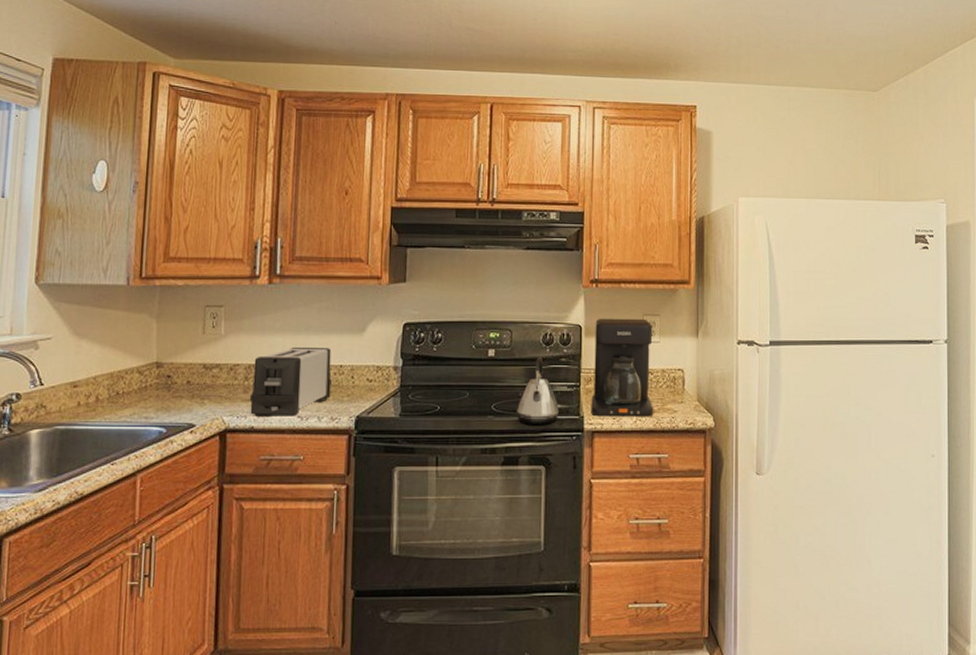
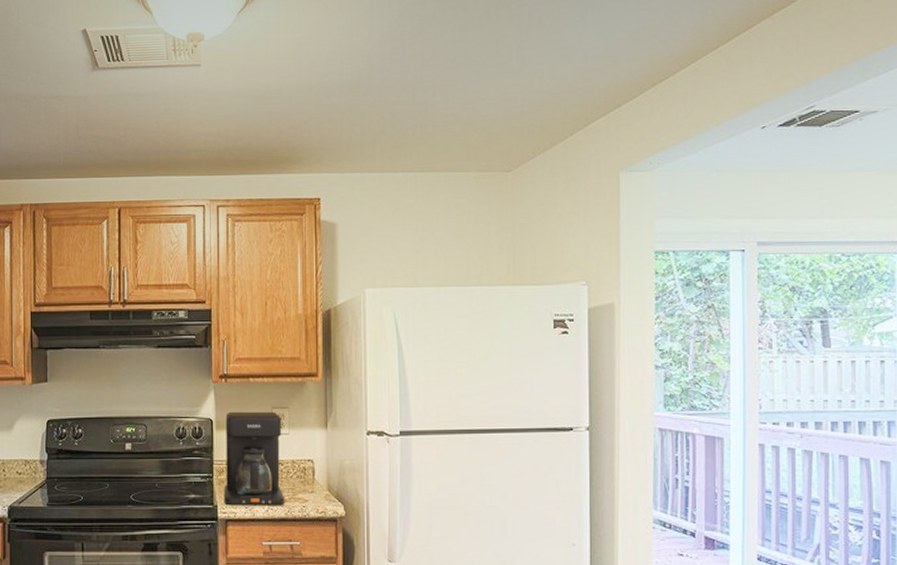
kettle: present [515,356,560,427] -> none [153,449,194,516]

